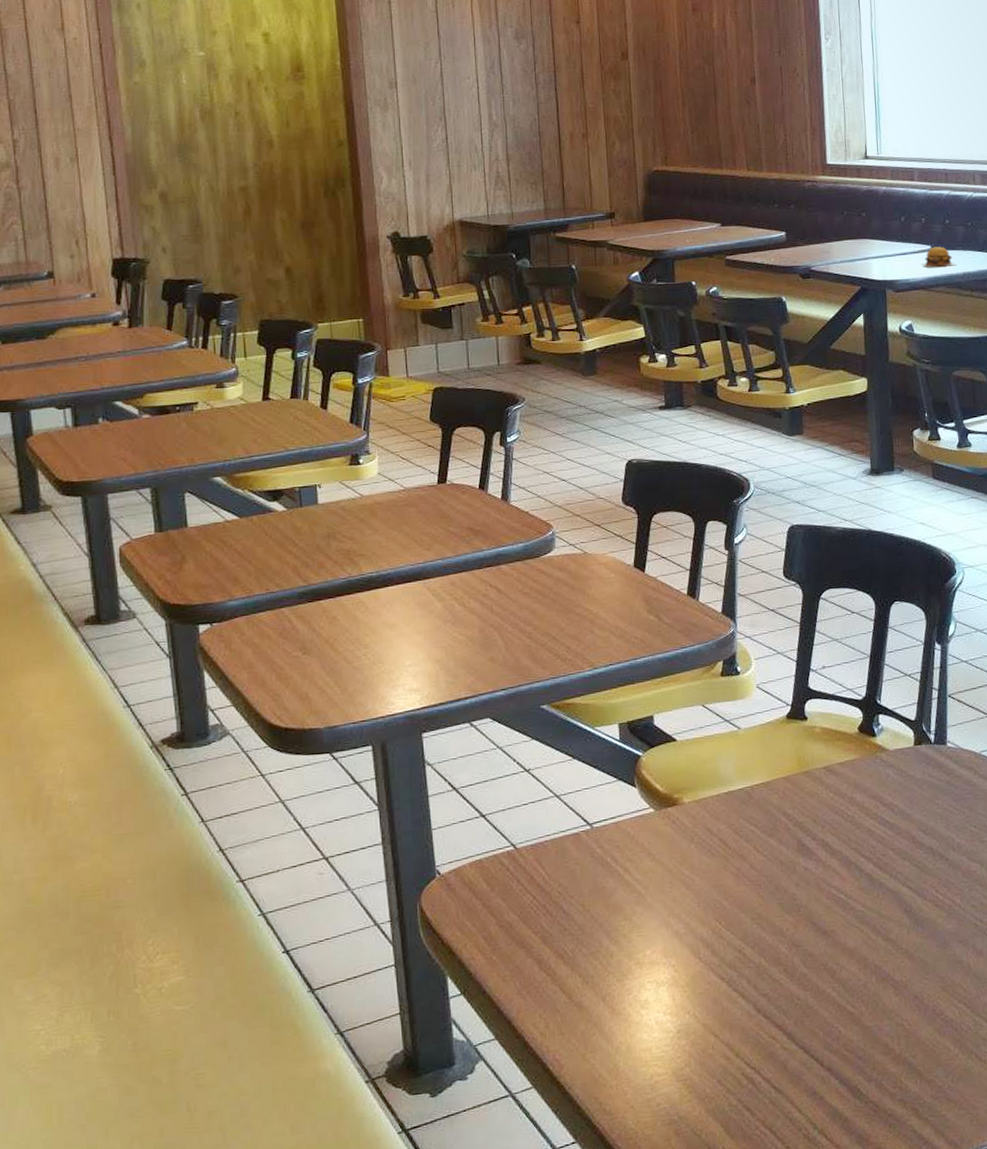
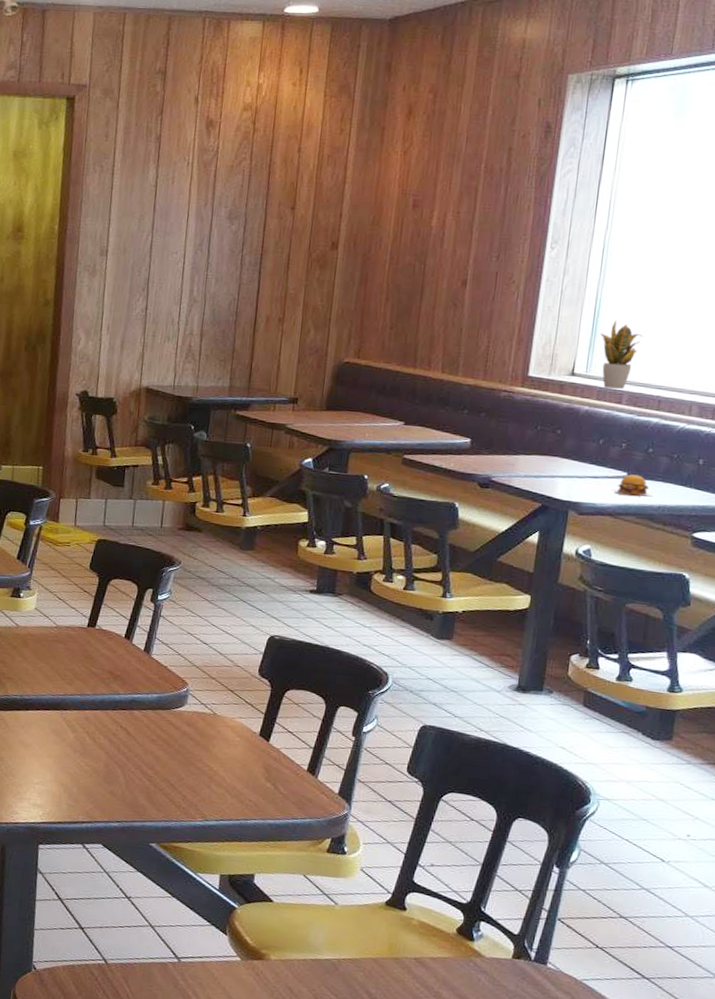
potted plant: none [884,102,921,168] -> present [601,320,643,390]

